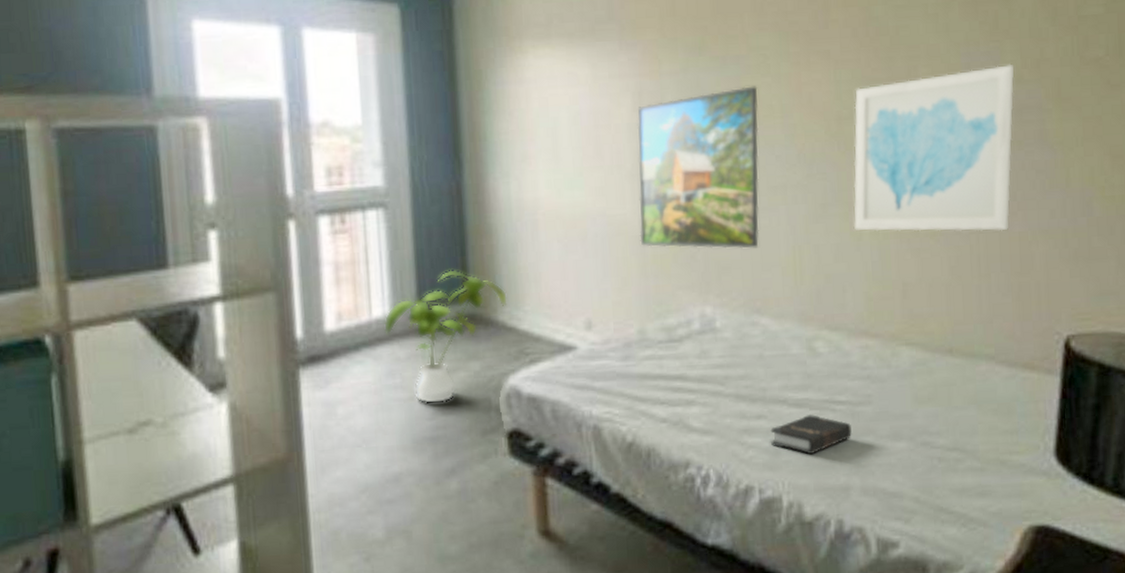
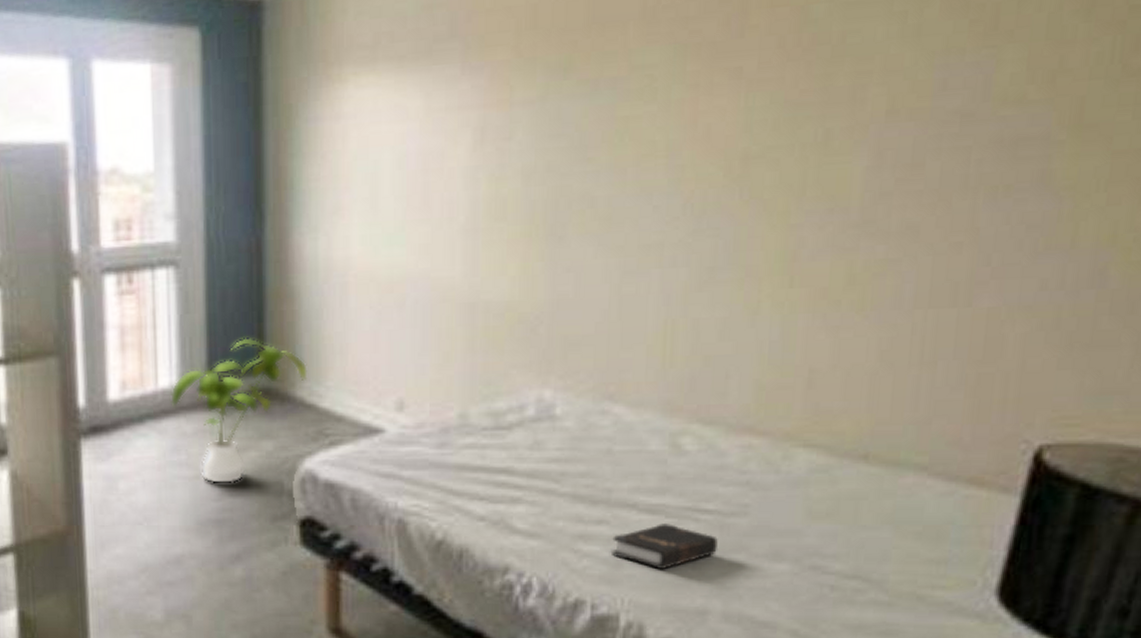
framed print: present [637,86,759,249] -> none [469,116,638,322]
wall art: present [853,64,1015,231] -> none [749,78,1015,306]

